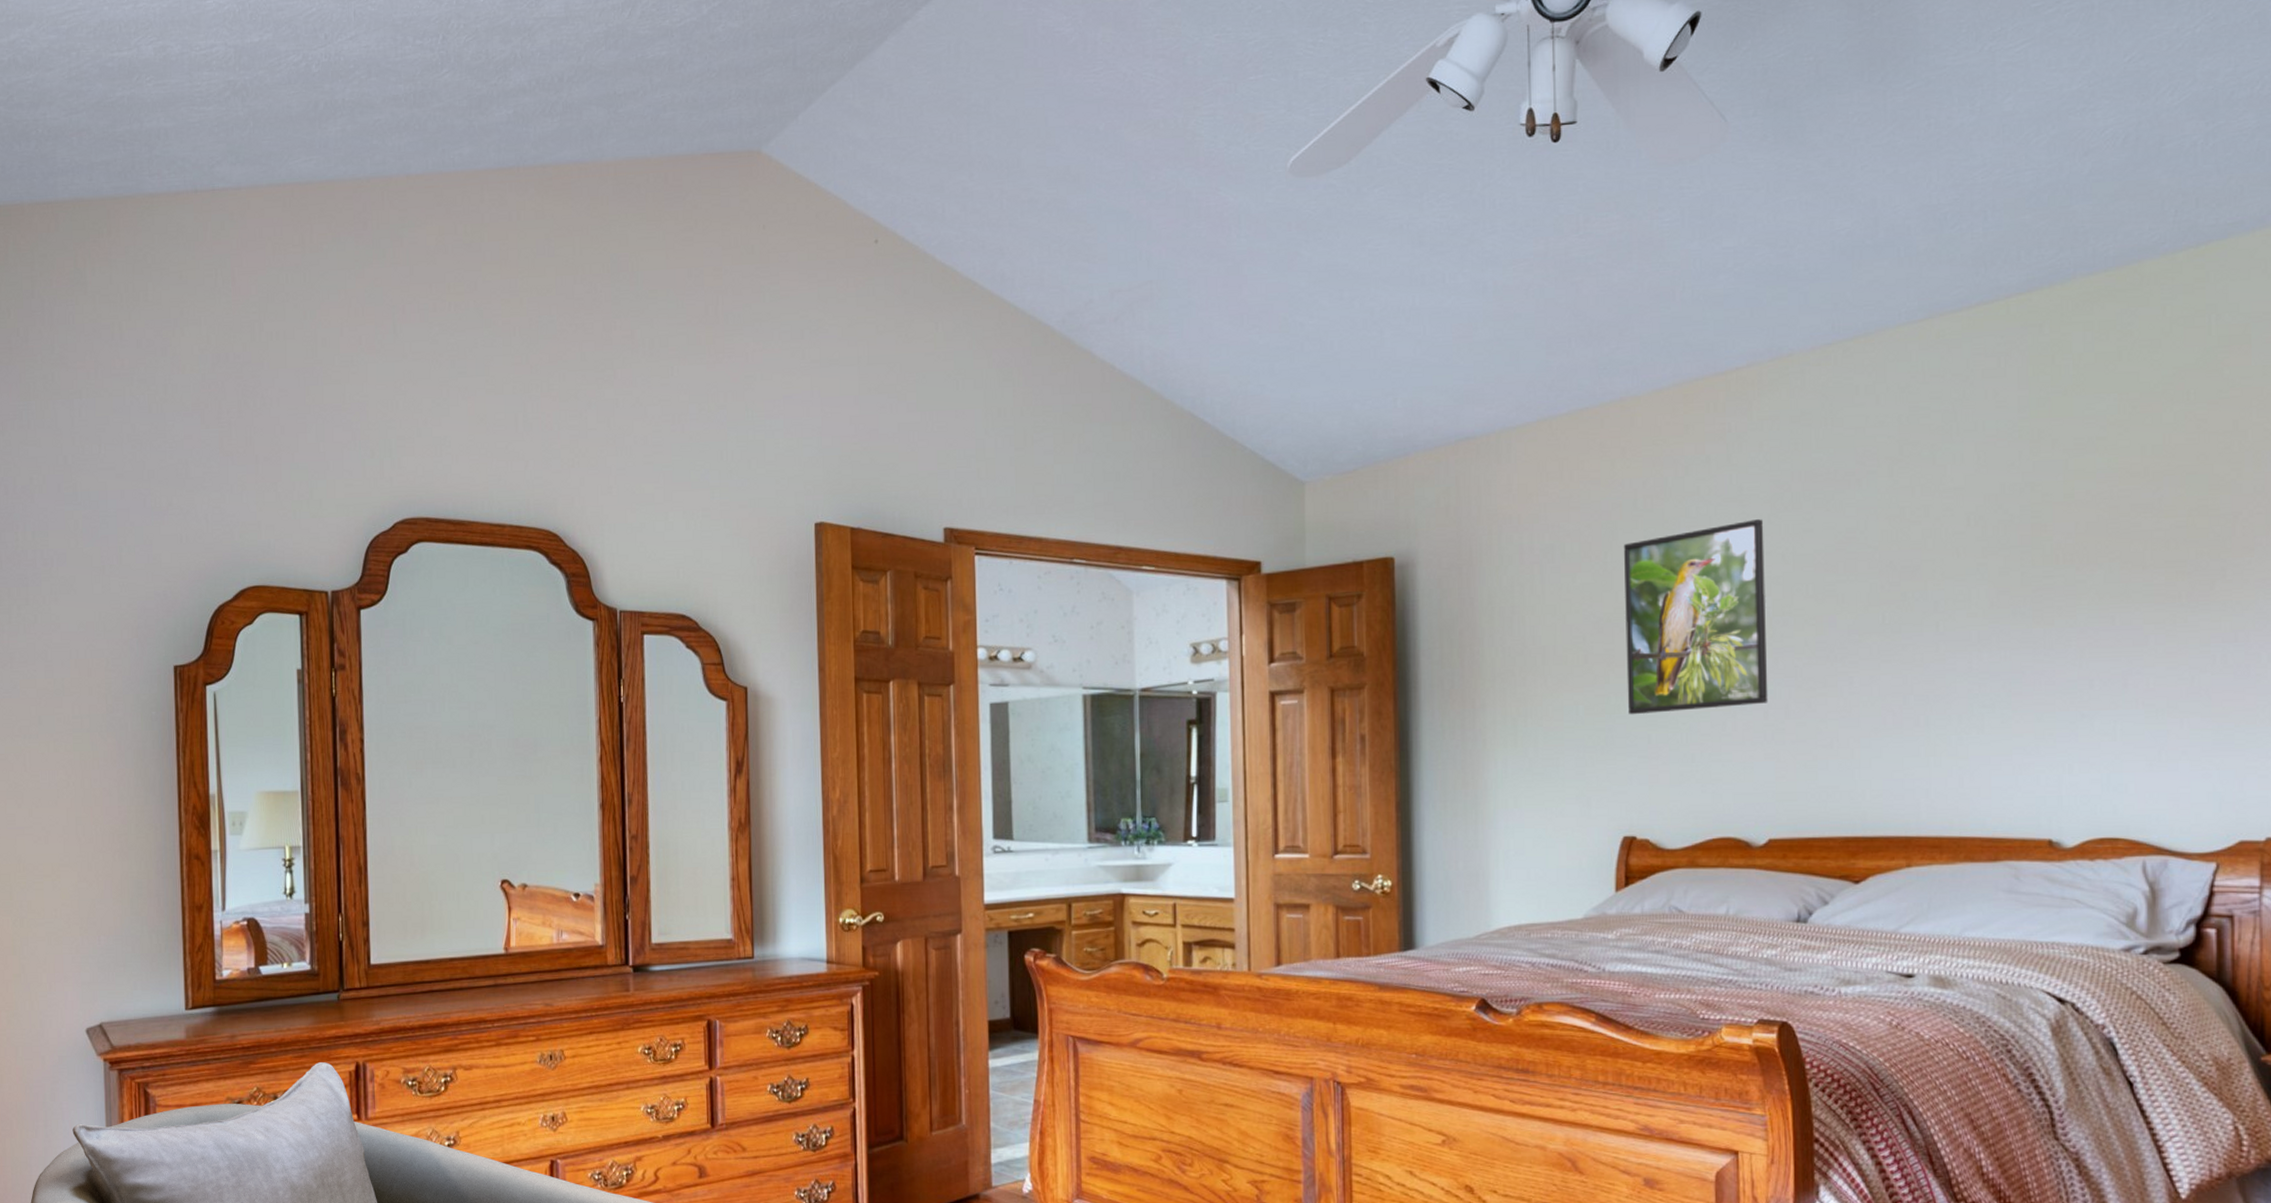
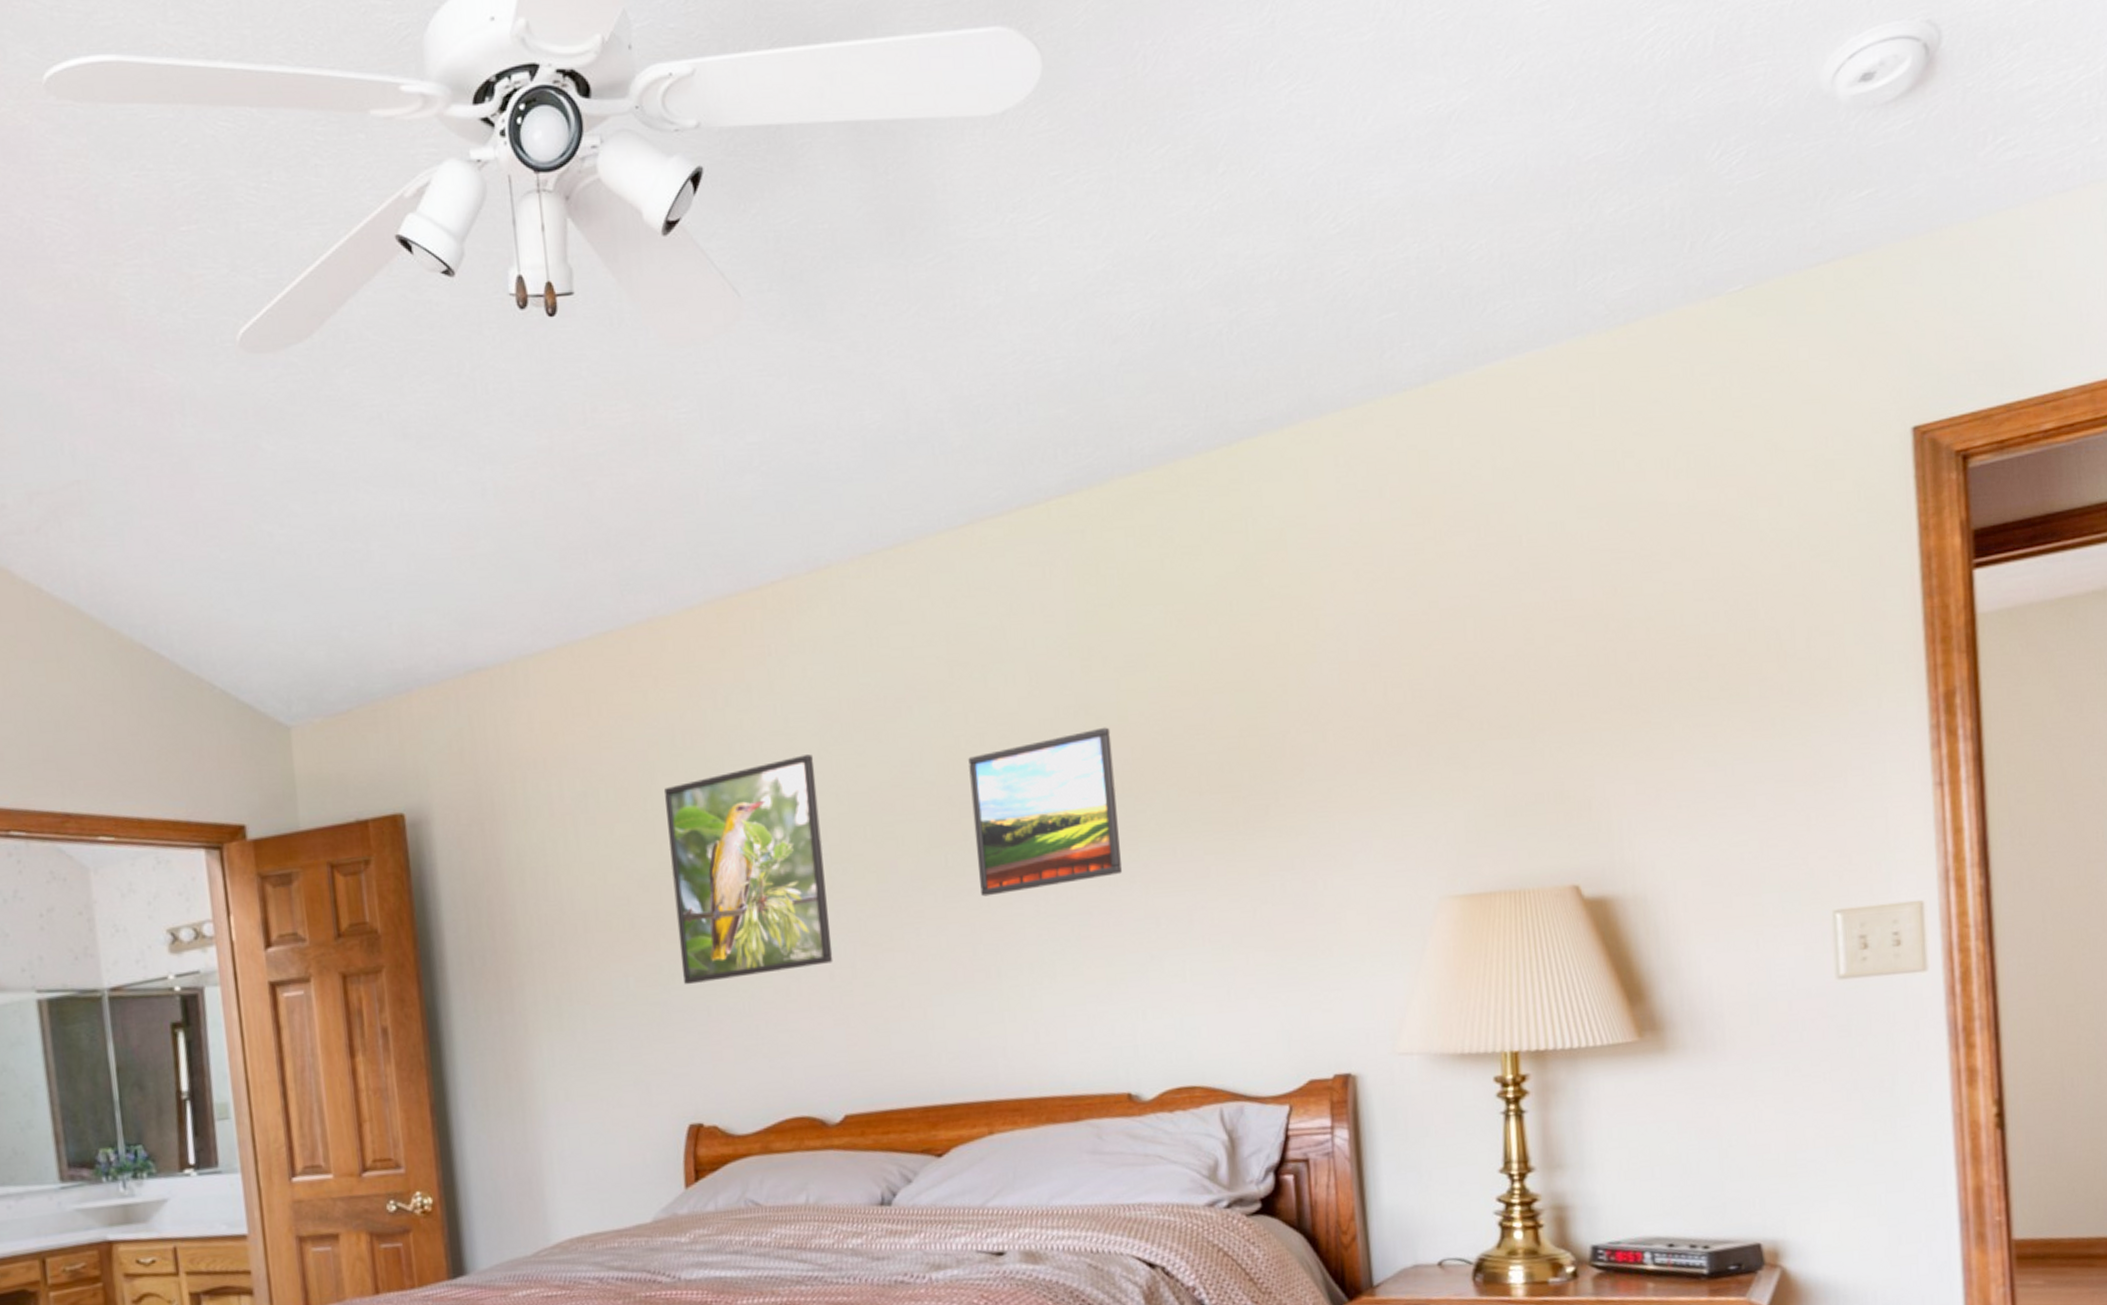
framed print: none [1912,503,2057,652] -> present [968,727,1122,897]

